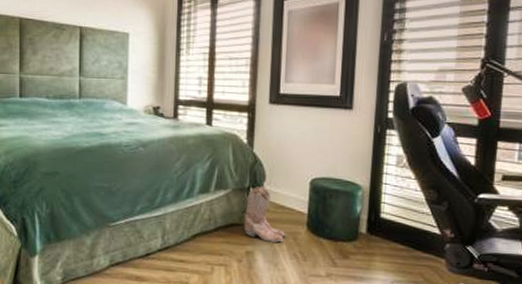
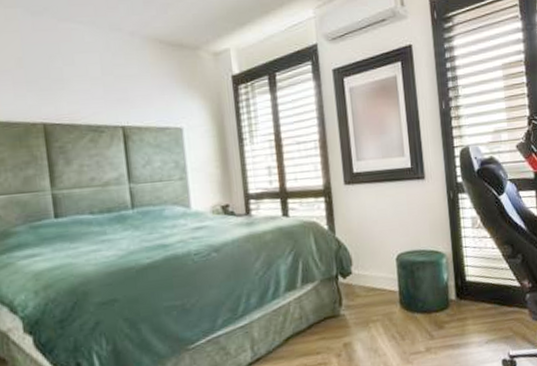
boots: present [244,186,285,243] -> none [336,271,380,329]

